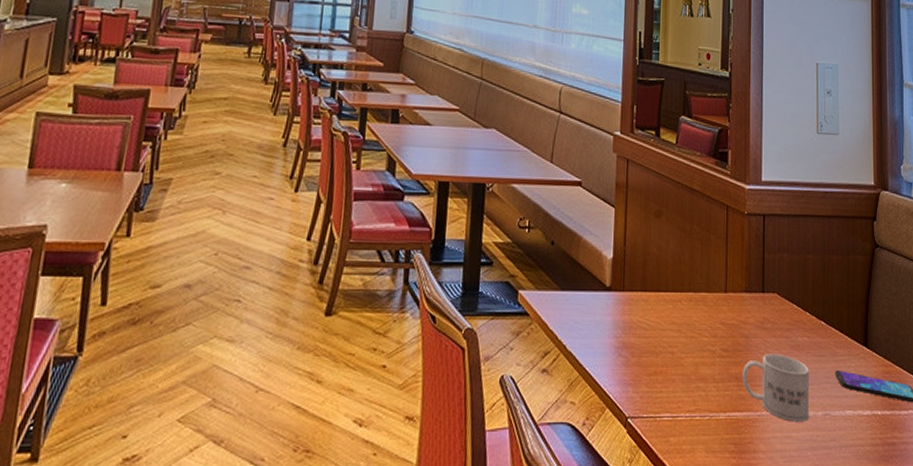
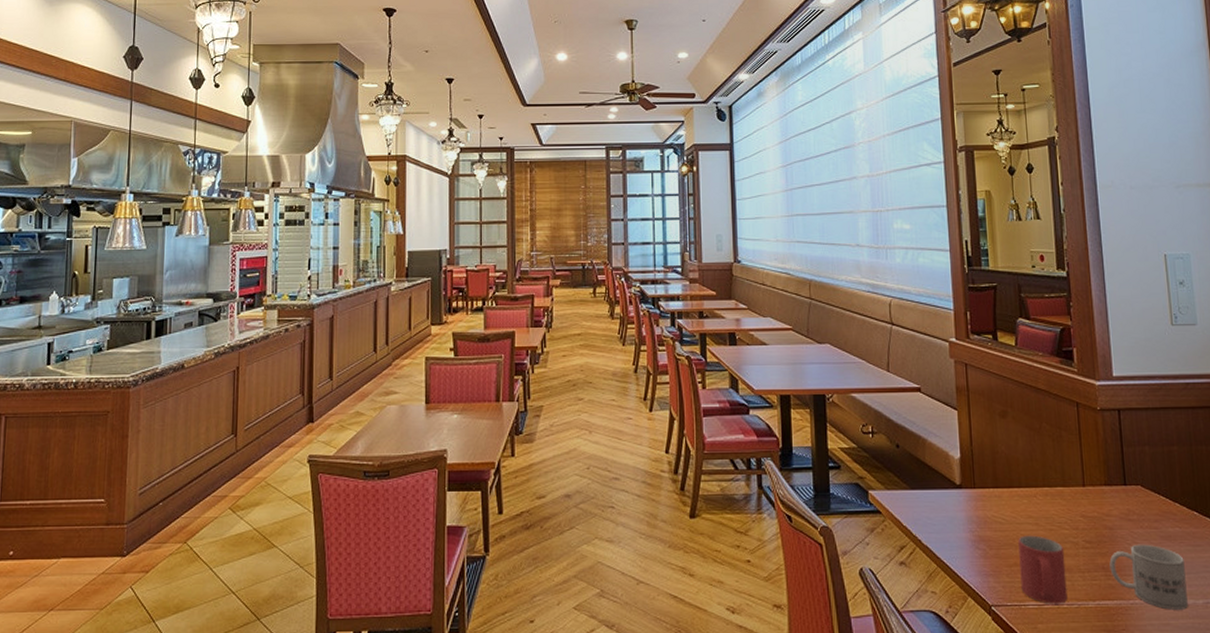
mug: none [658,342,702,416] -> present [1018,535,1068,604]

